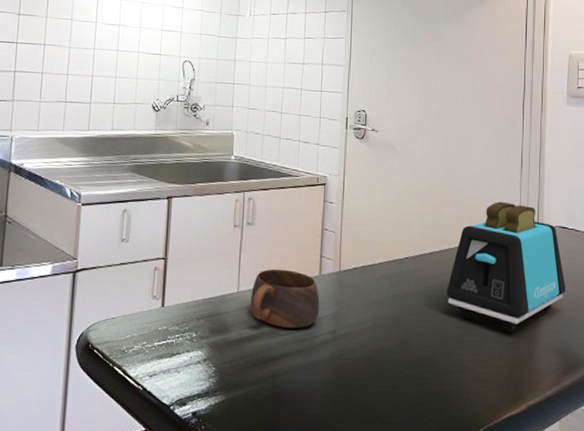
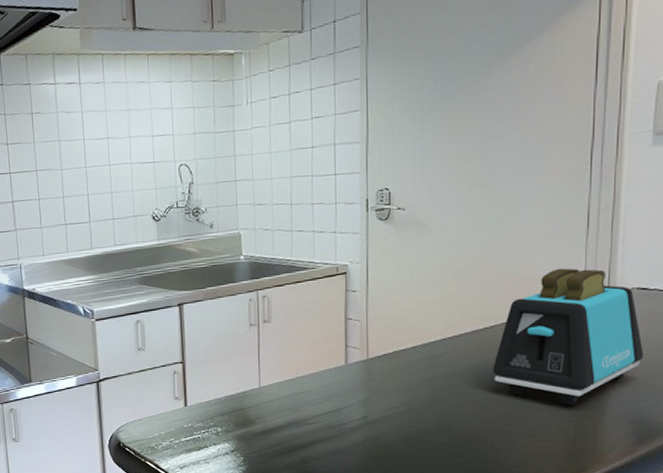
cup: present [250,269,320,328] -> none [273,362,348,417]

